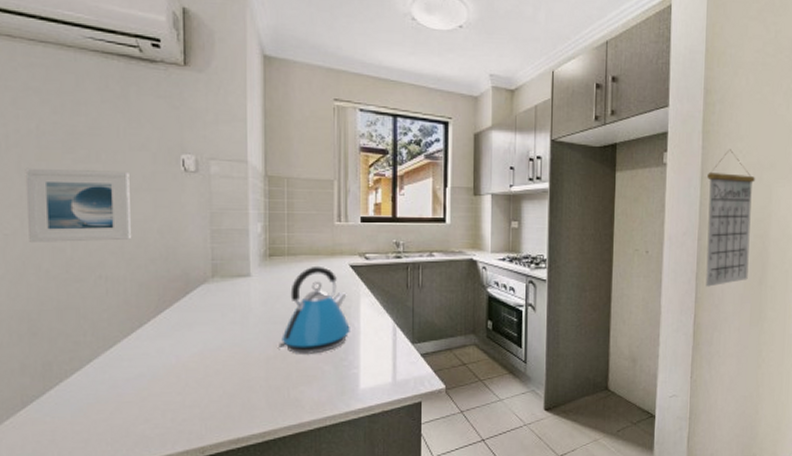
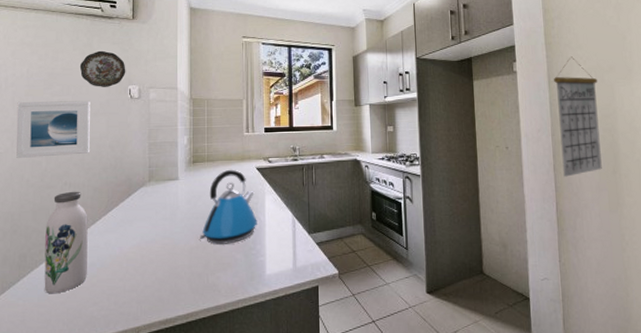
water bottle: none [76,286,135,410] -> present [44,191,88,294]
decorative plate: none [111,105,177,155] -> present [79,50,126,87]

